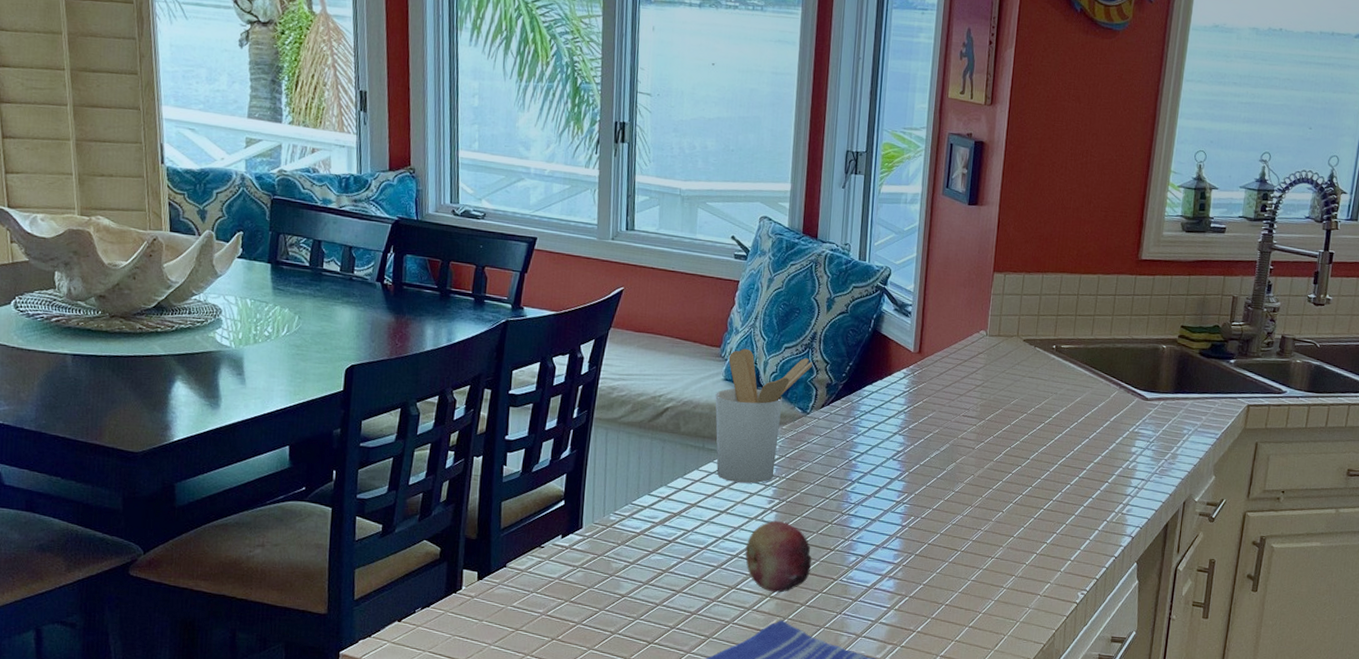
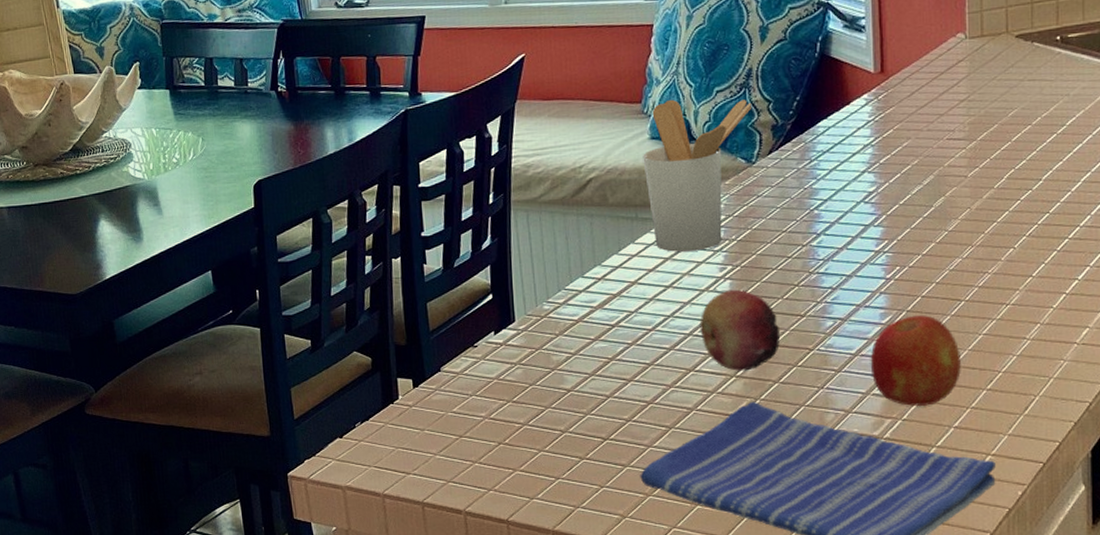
fruit: none [881,559,952,636] -> present [870,315,961,406]

